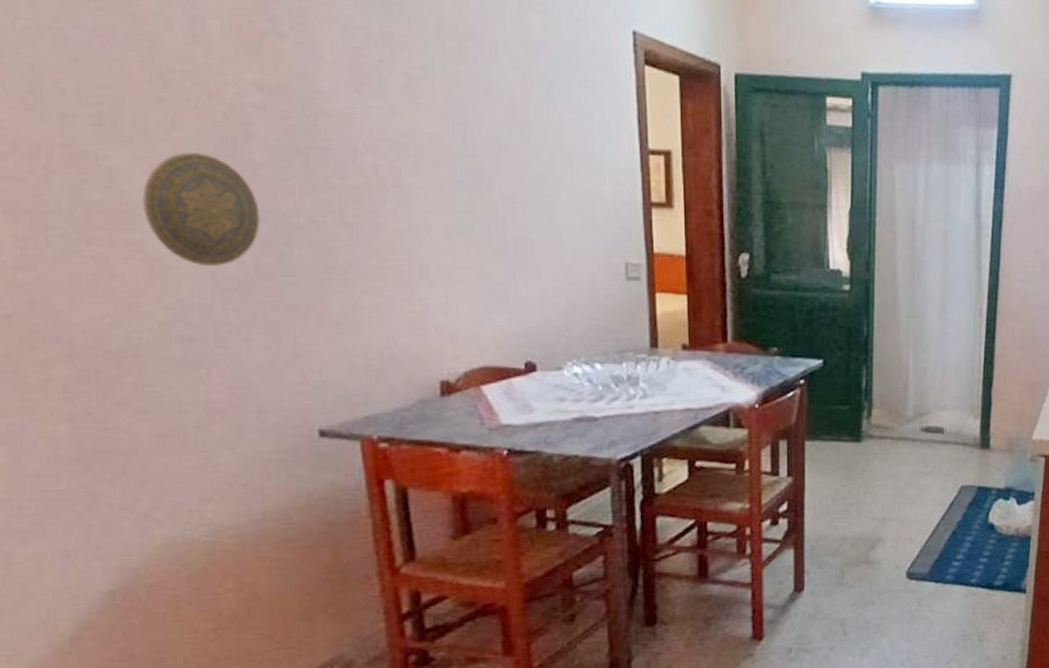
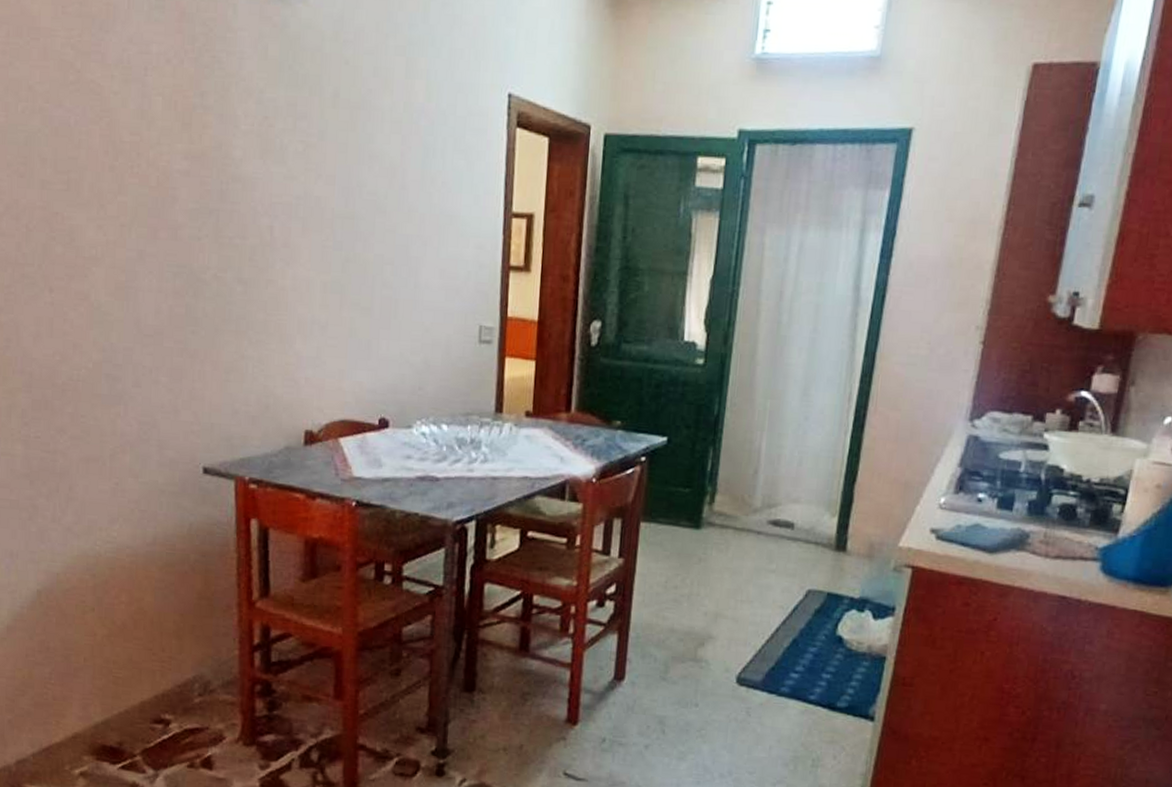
decorative plate: present [142,152,260,267] -> none [91,214,176,315]

